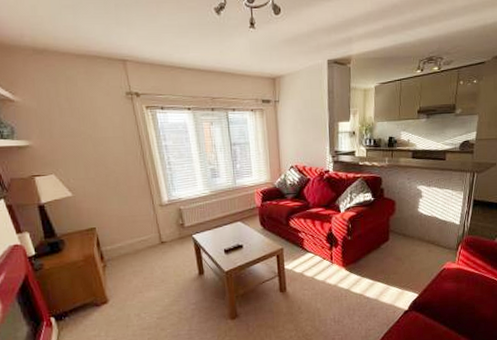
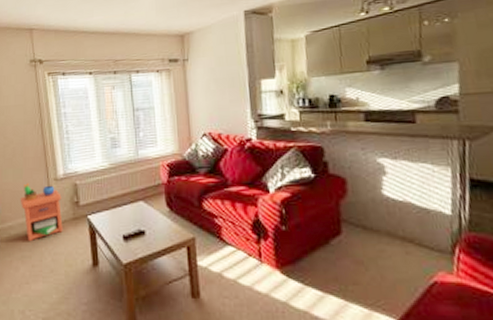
nightstand: none [127,209,171,259] -> present [20,183,63,242]

